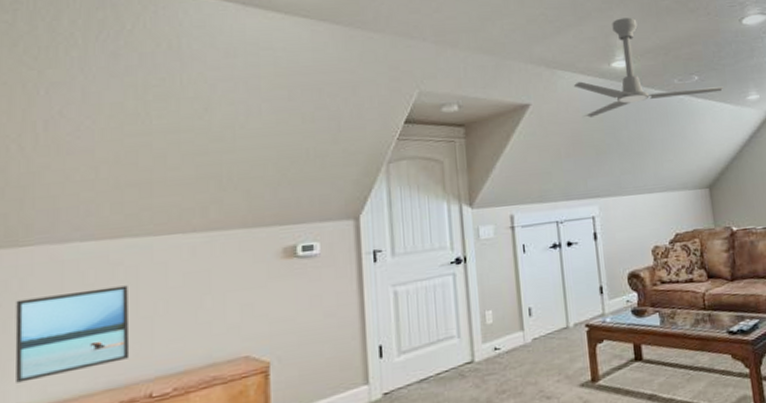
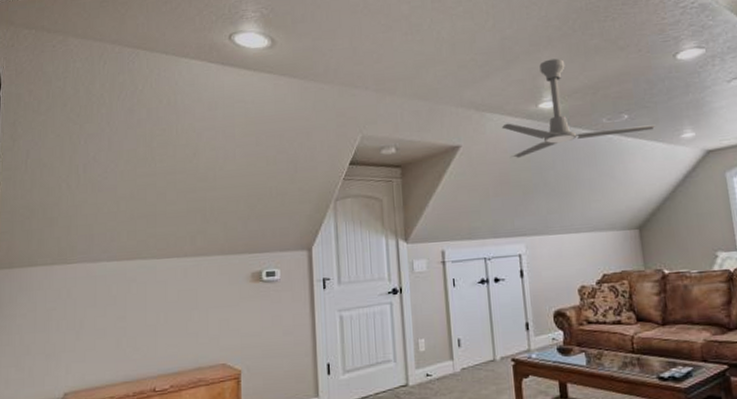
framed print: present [14,285,130,383] -> none [64,298,140,371]

